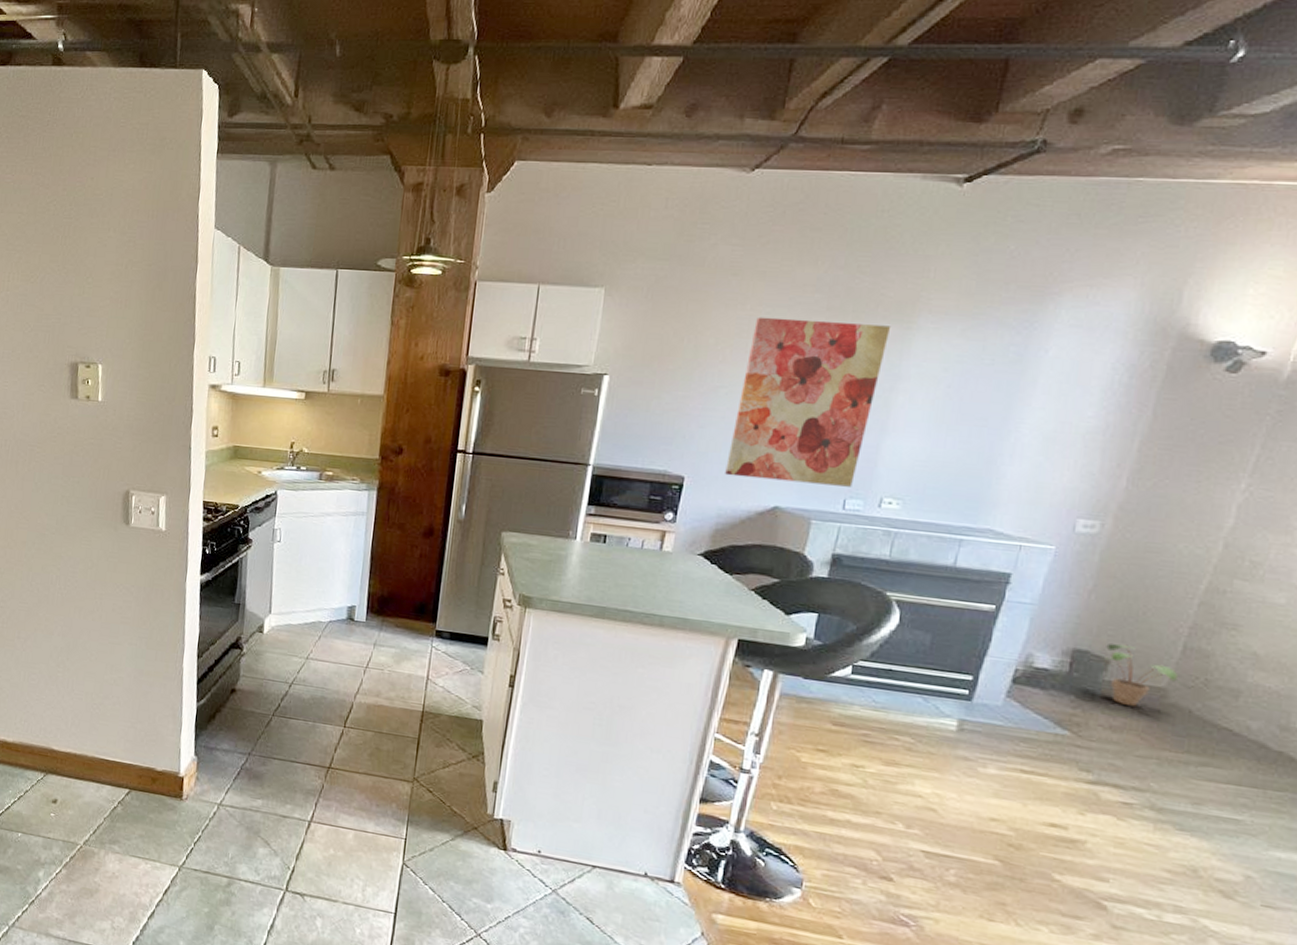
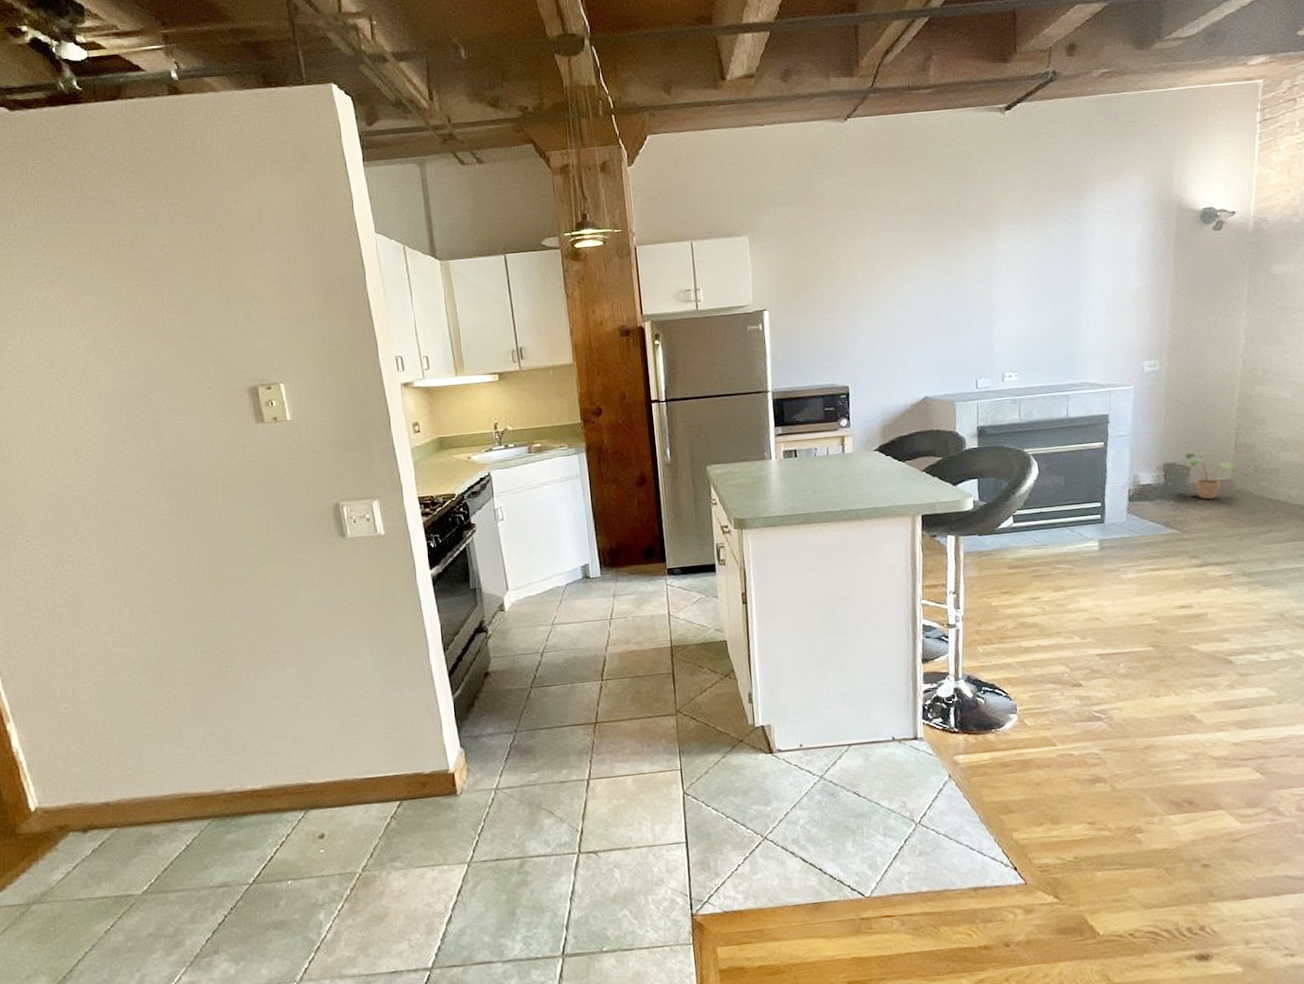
wall art: present [725,317,892,487] -> none [876,232,980,379]

